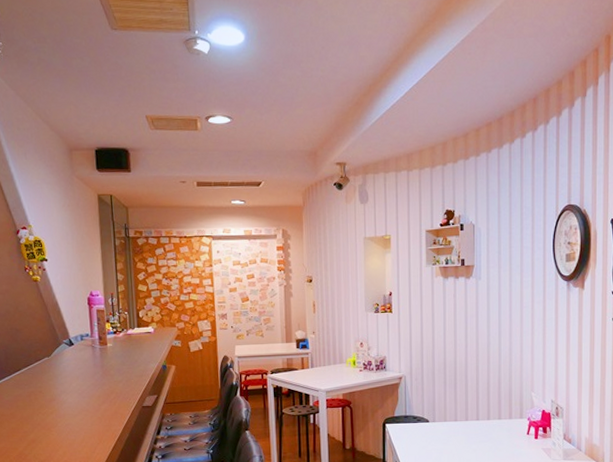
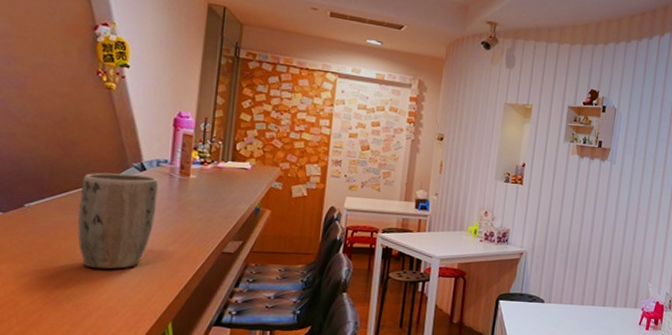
plant pot: none [29,349,87,431] -> present [77,172,158,270]

